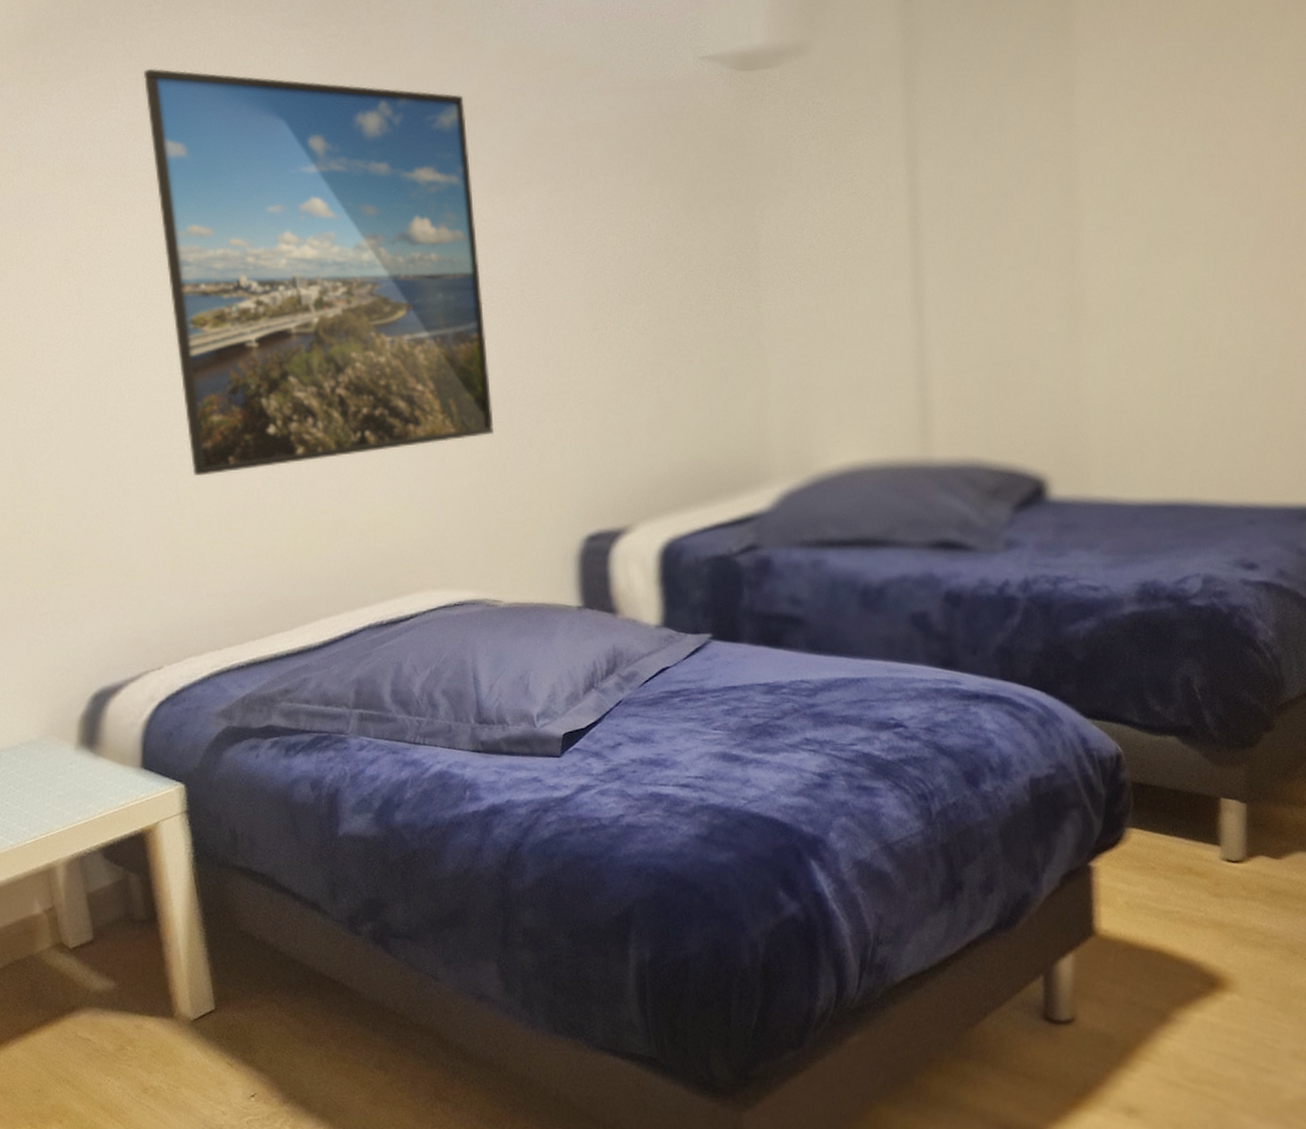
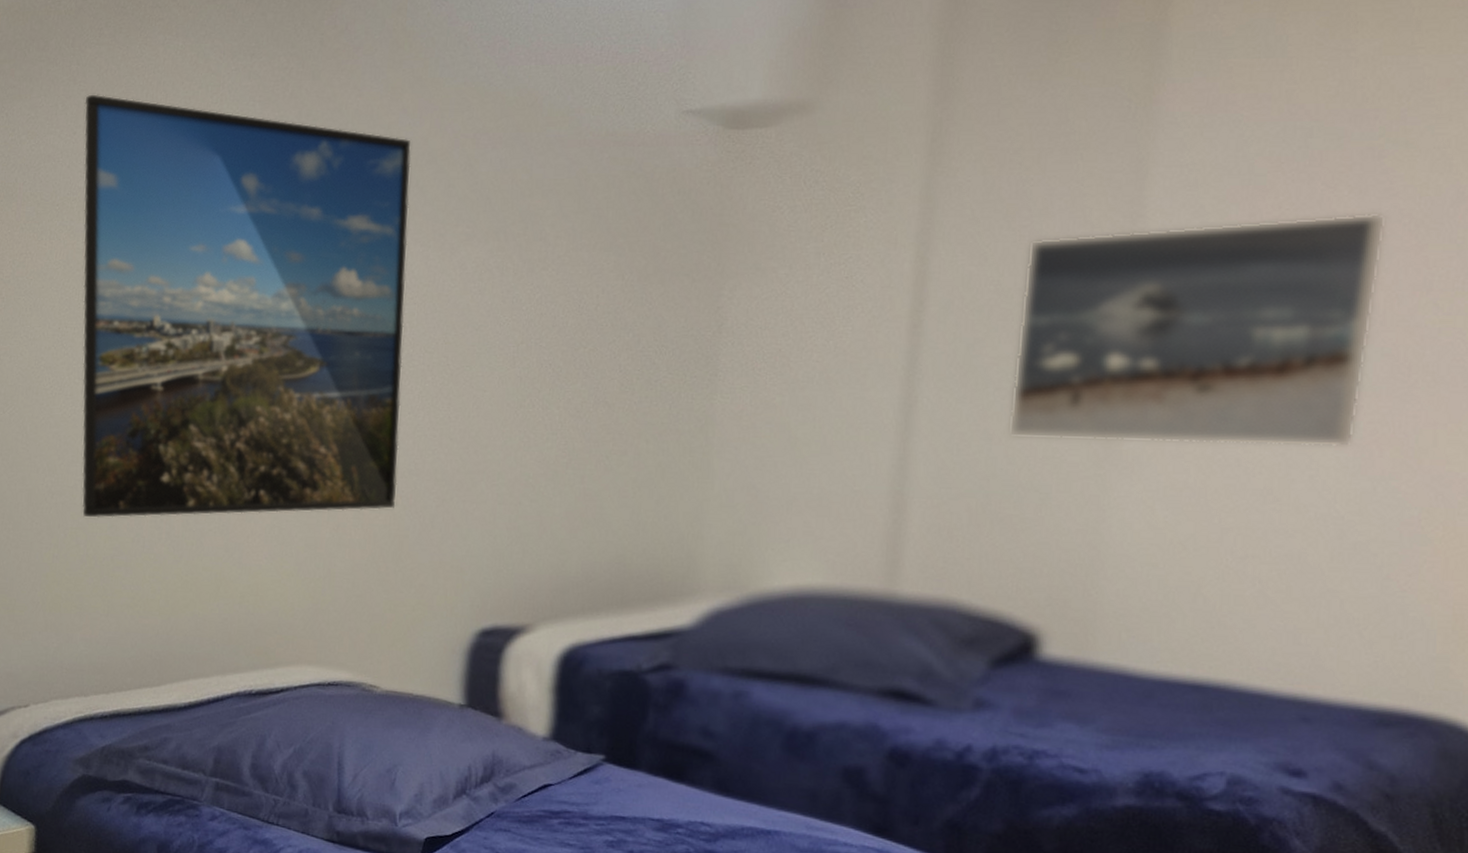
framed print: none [992,111,1253,318] -> present [1007,213,1386,448]

